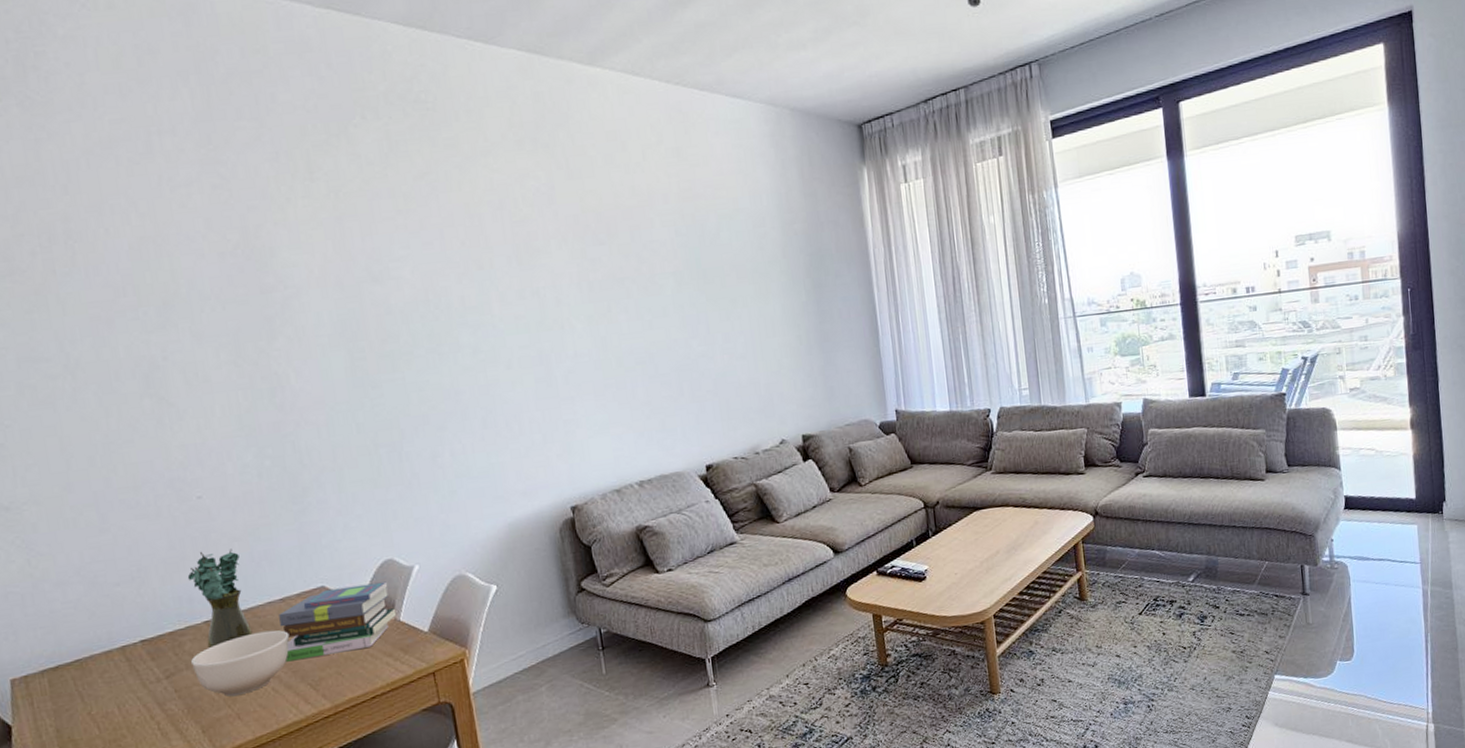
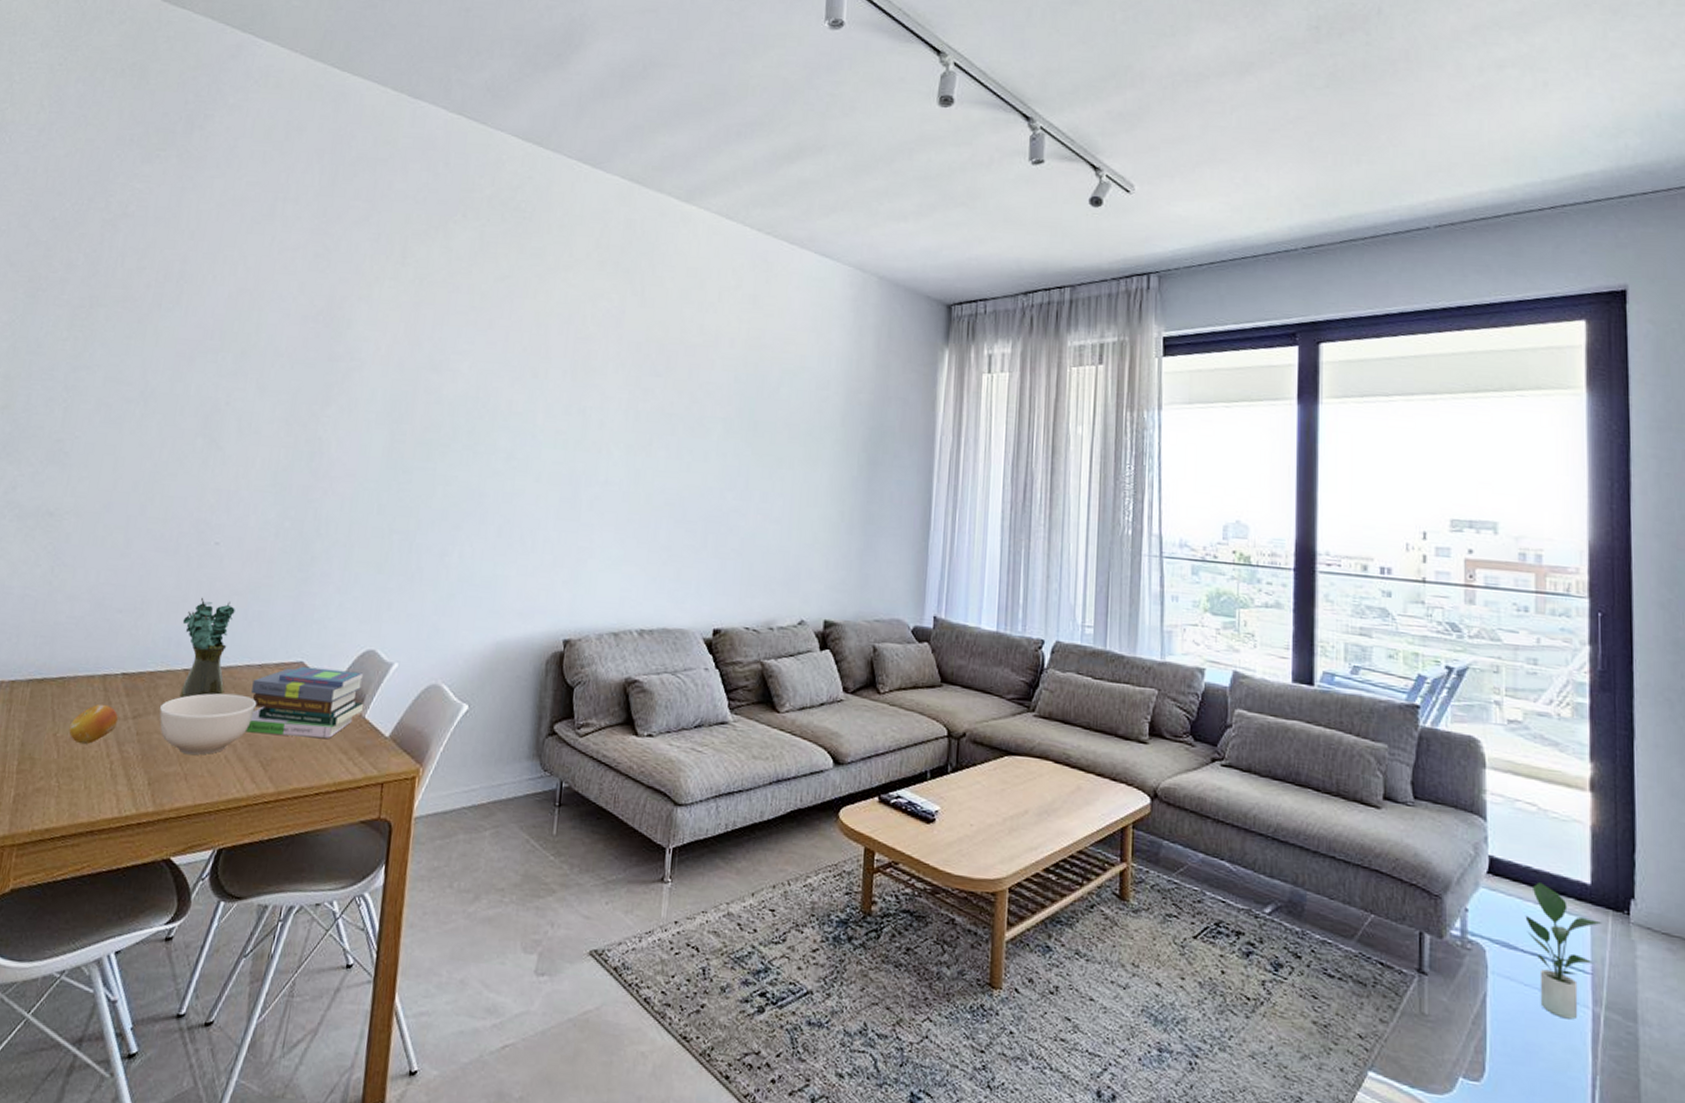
fruit: none [101,673,151,715] -> present [68,704,118,745]
potted plant: none [1372,506,1425,600] -> present [1525,882,1602,1020]

